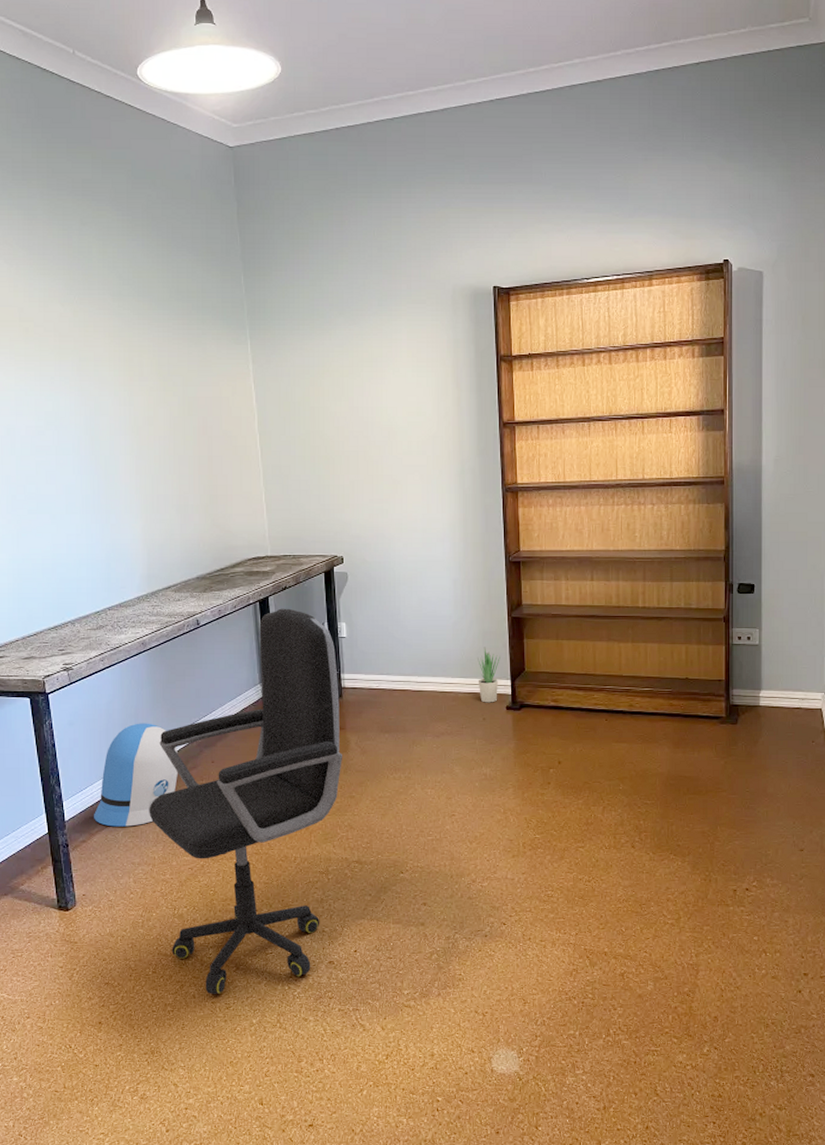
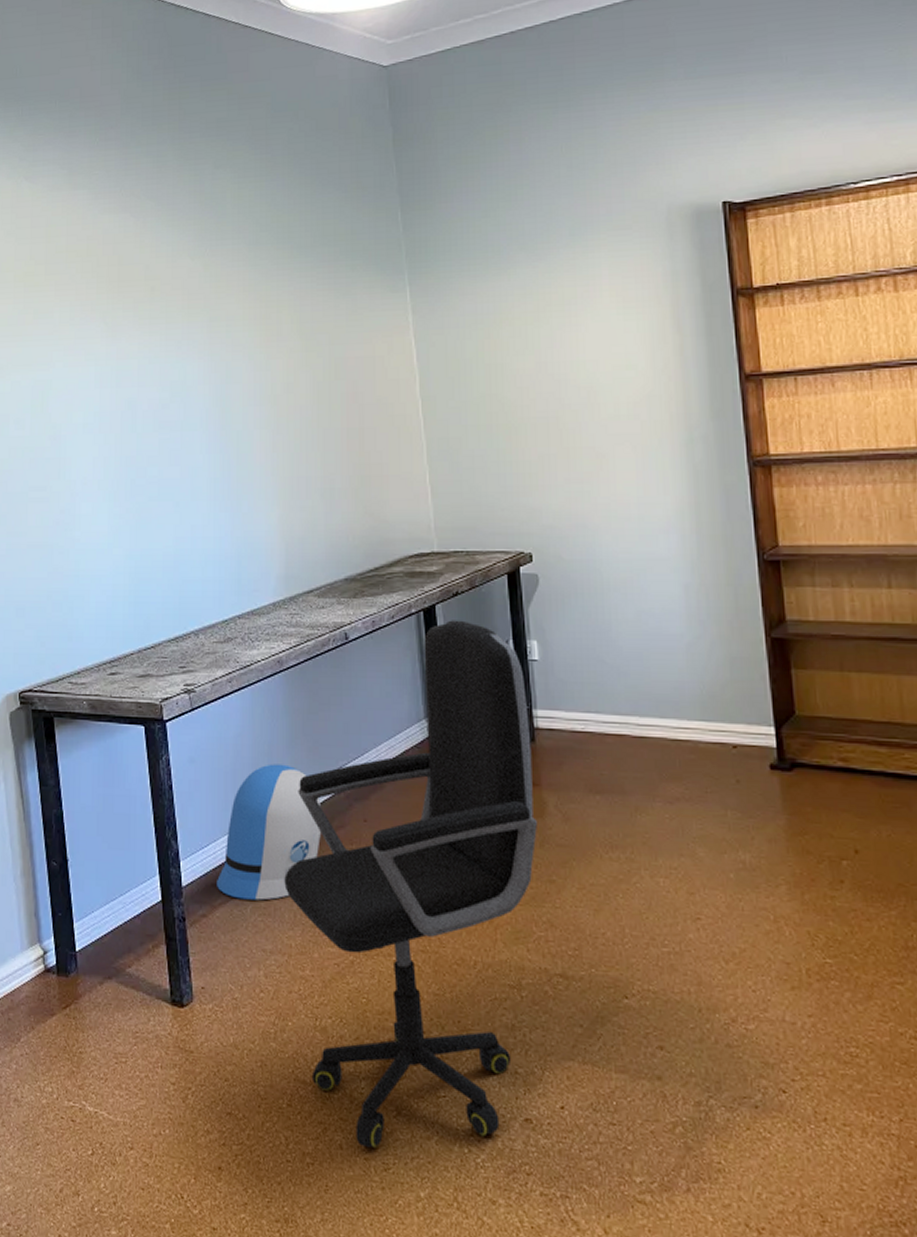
potted plant: present [478,647,500,703] -> none [724,678,758,759]

